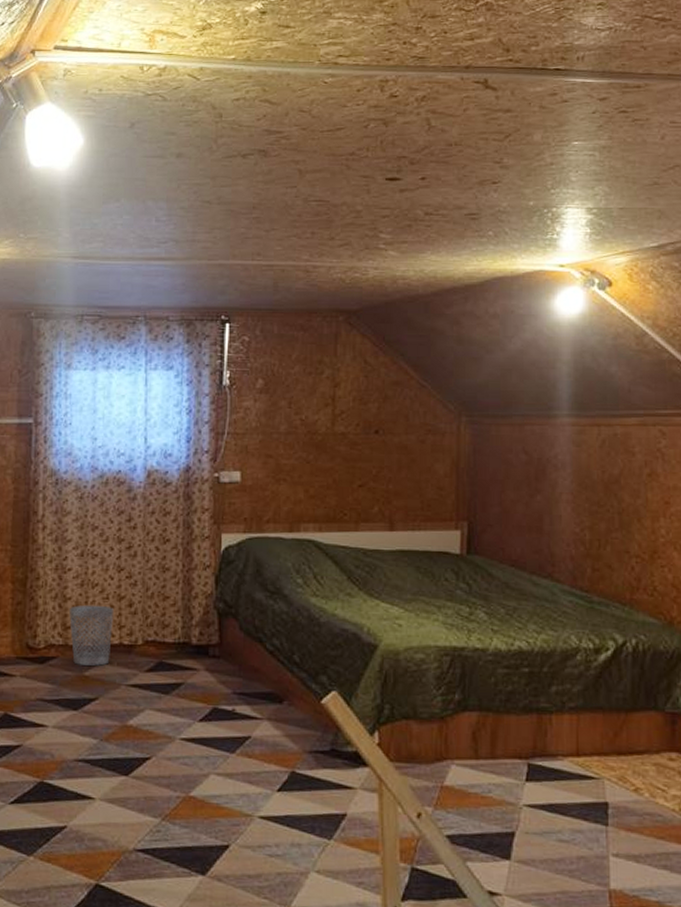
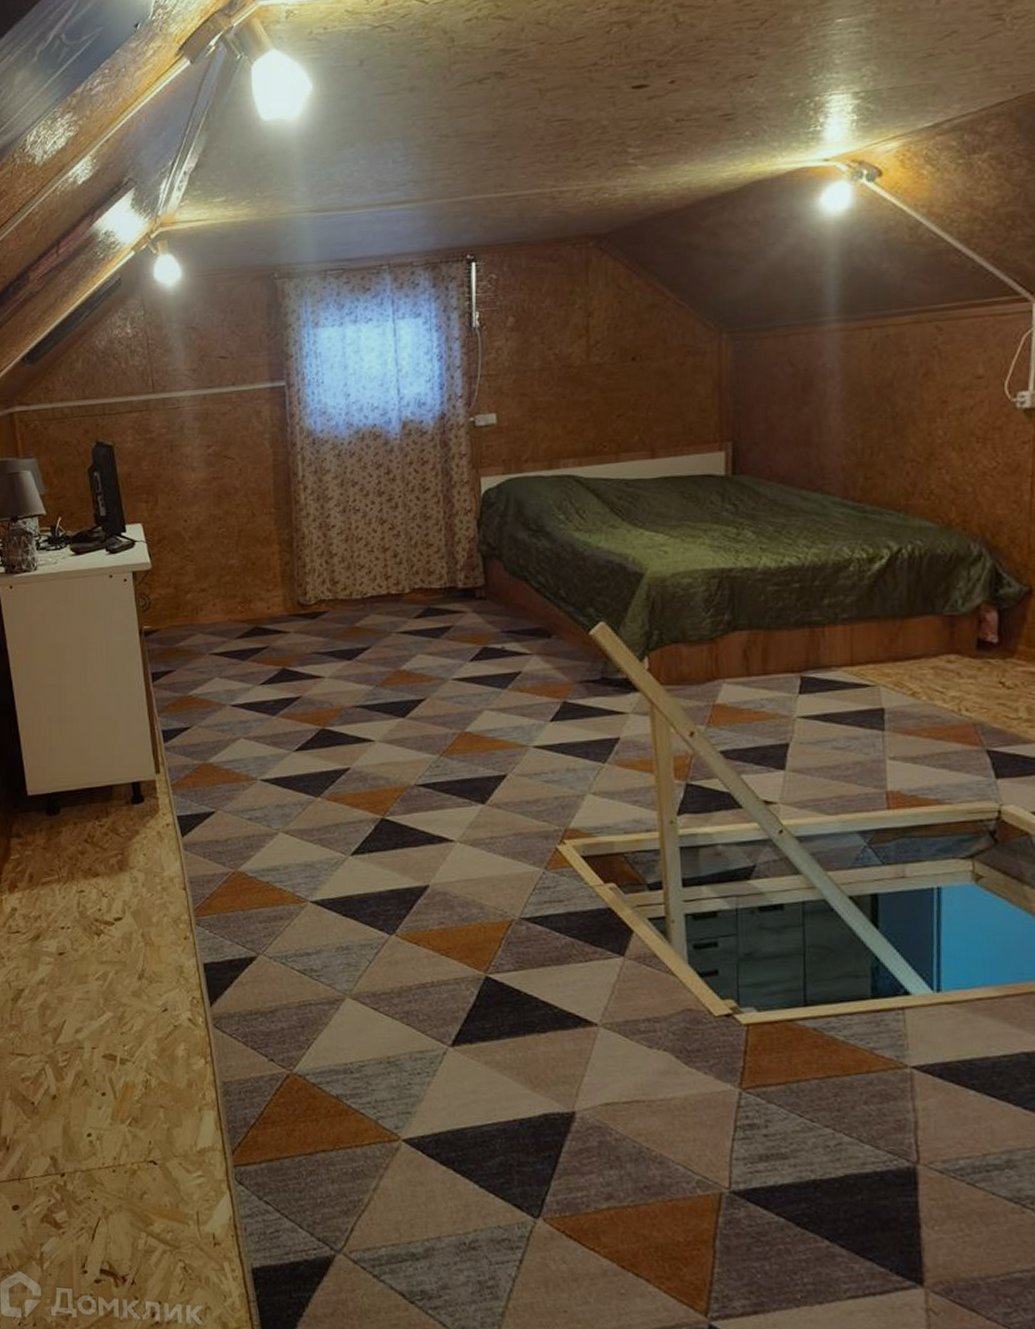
wastebasket: present [69,605,113,666] -> none [337,558,380,617]

